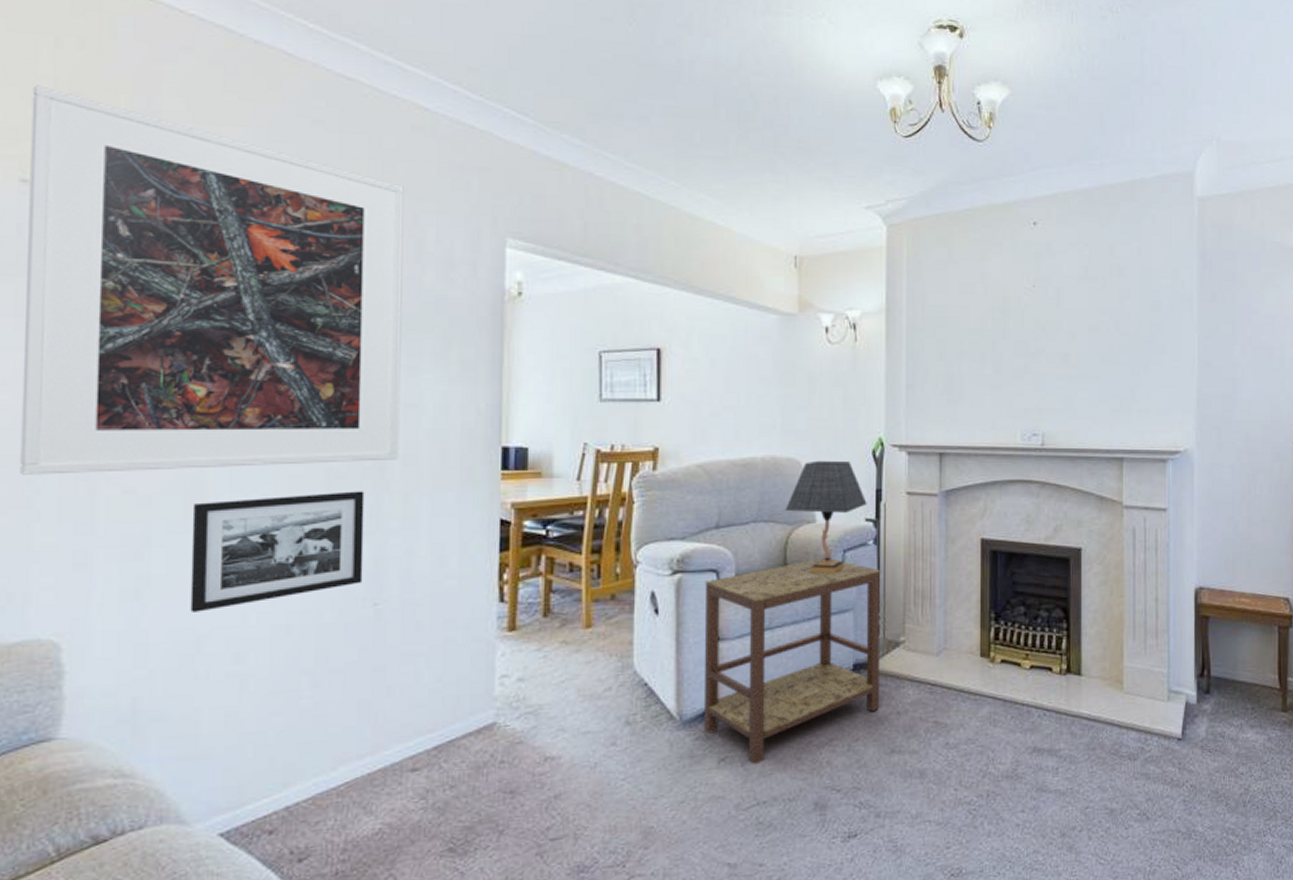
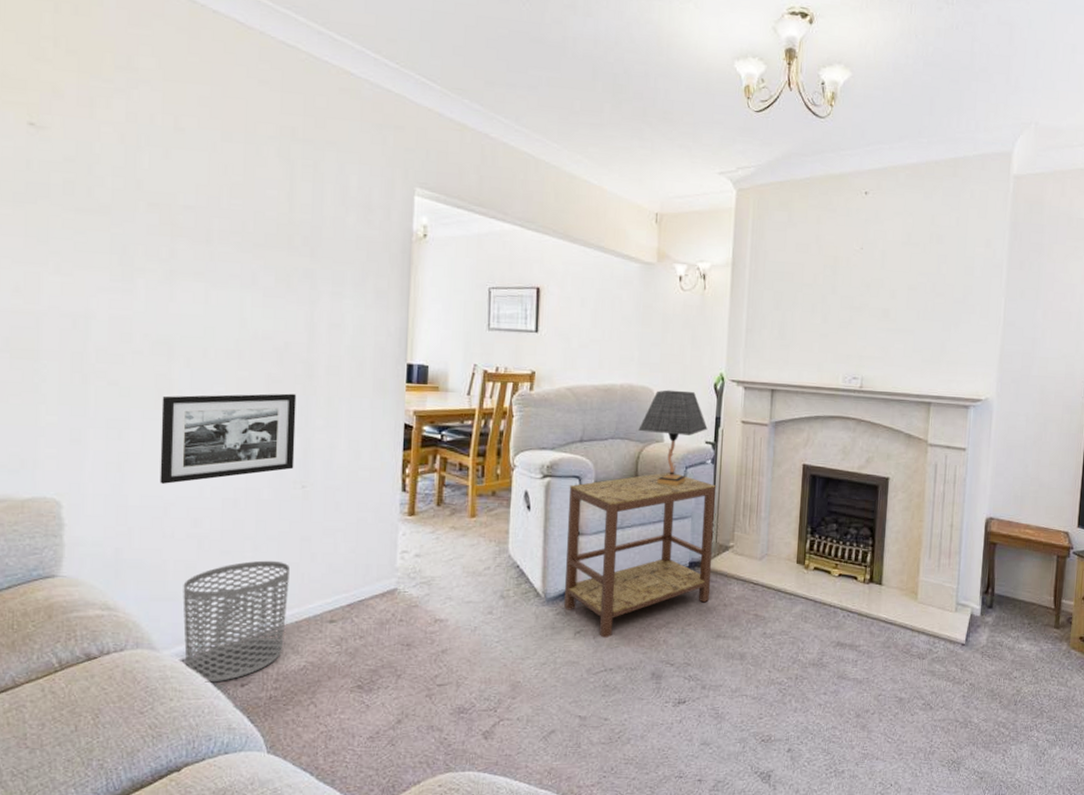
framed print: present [20,85,404,475] -> none [30,43,333,370]
waste bin: none [221,698,359,861] -> present [183,560,289,683]

